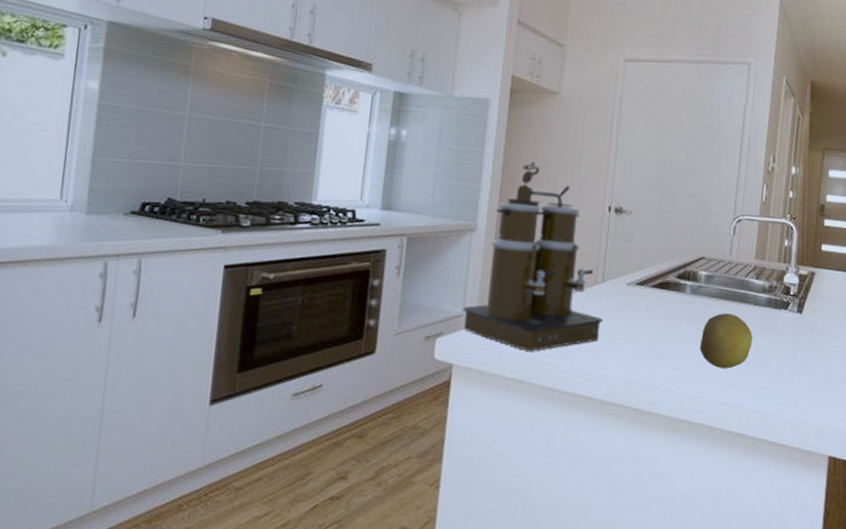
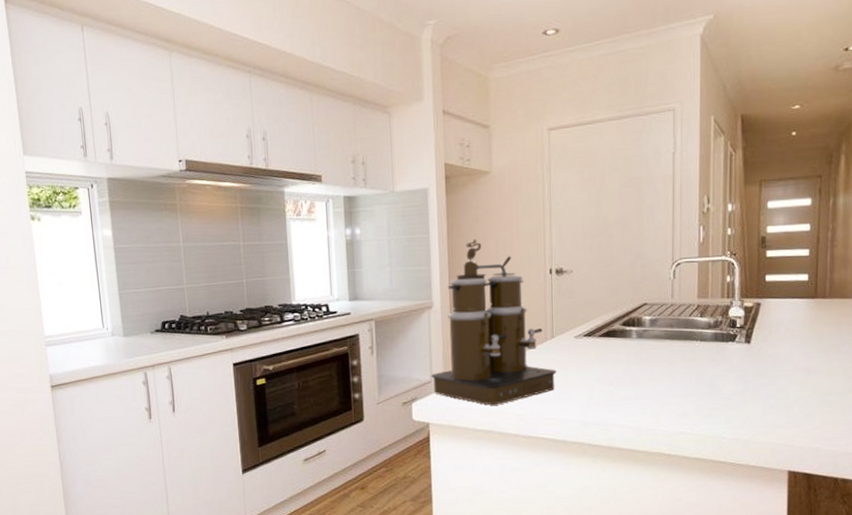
fruit: present [699,313,753,369] -> none [650,352,703,402]

